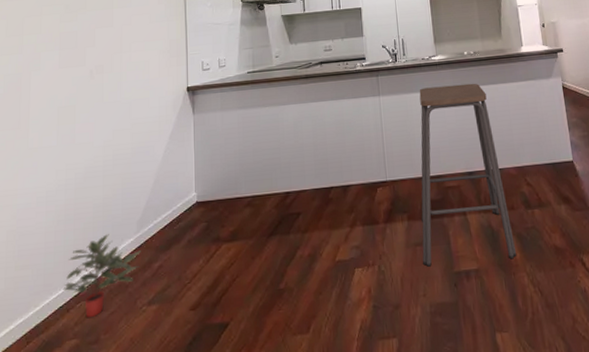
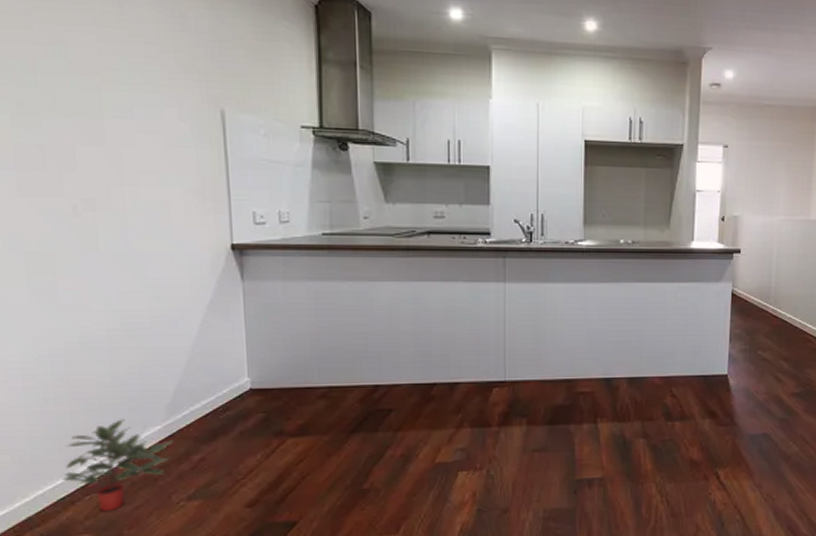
bar stool: present [419,83,517,267] -> none [540,278,648,473]

